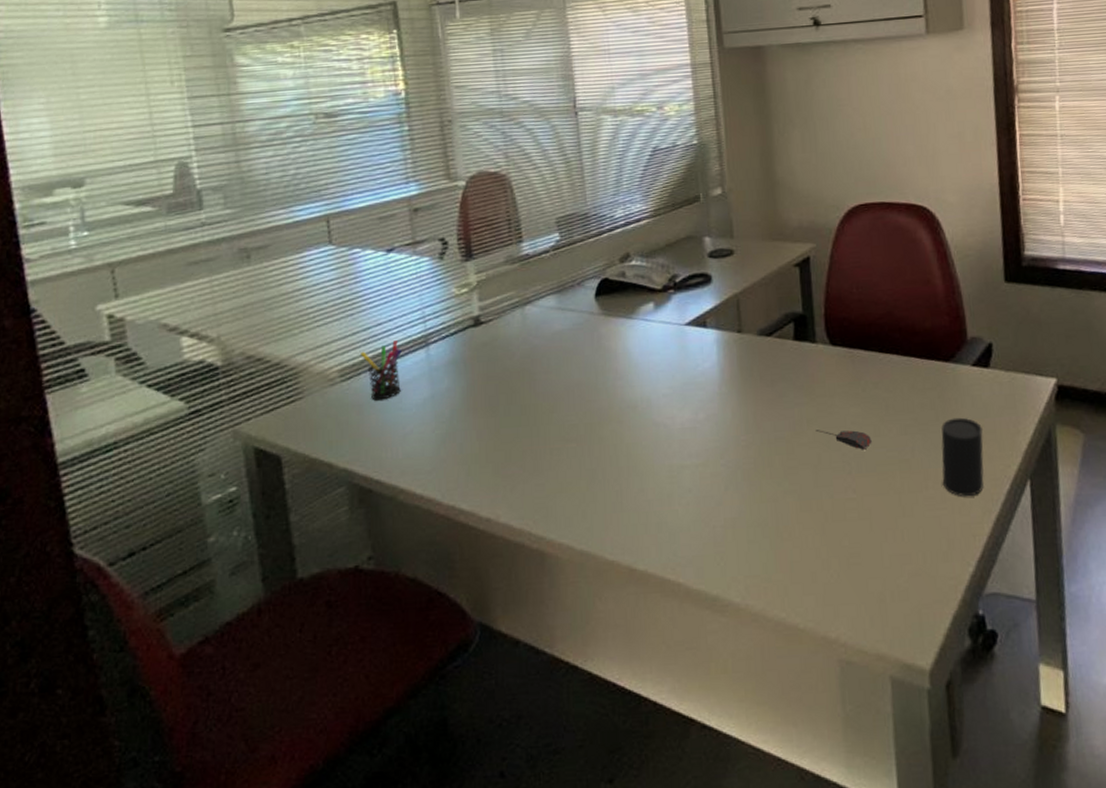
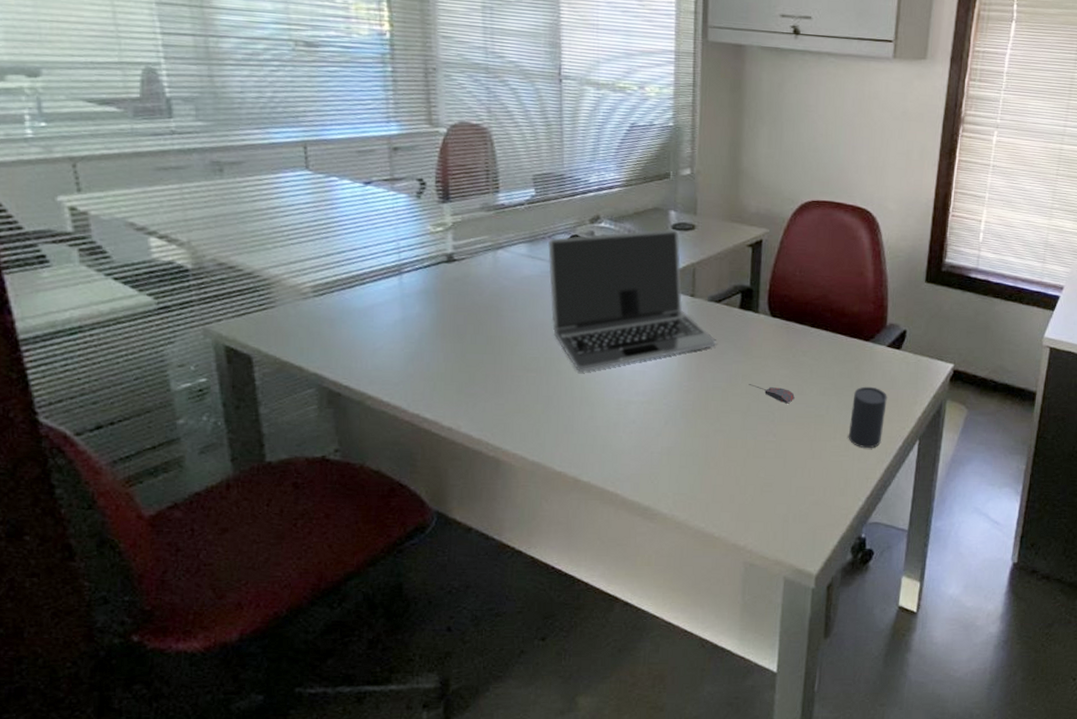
pen holder: present [360,340,402,400] -> none [334,266,375,317]
laptop: none [577,257,772,436] -> present [547,229,716,372]

